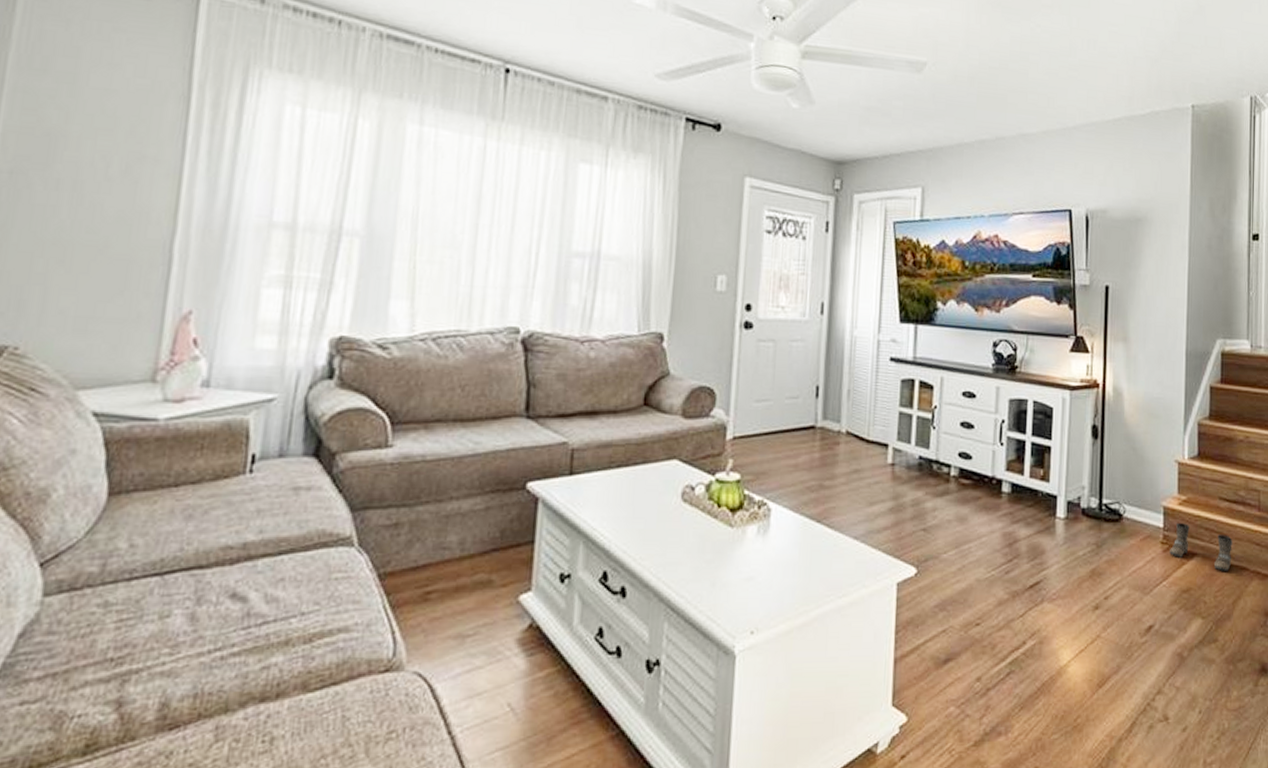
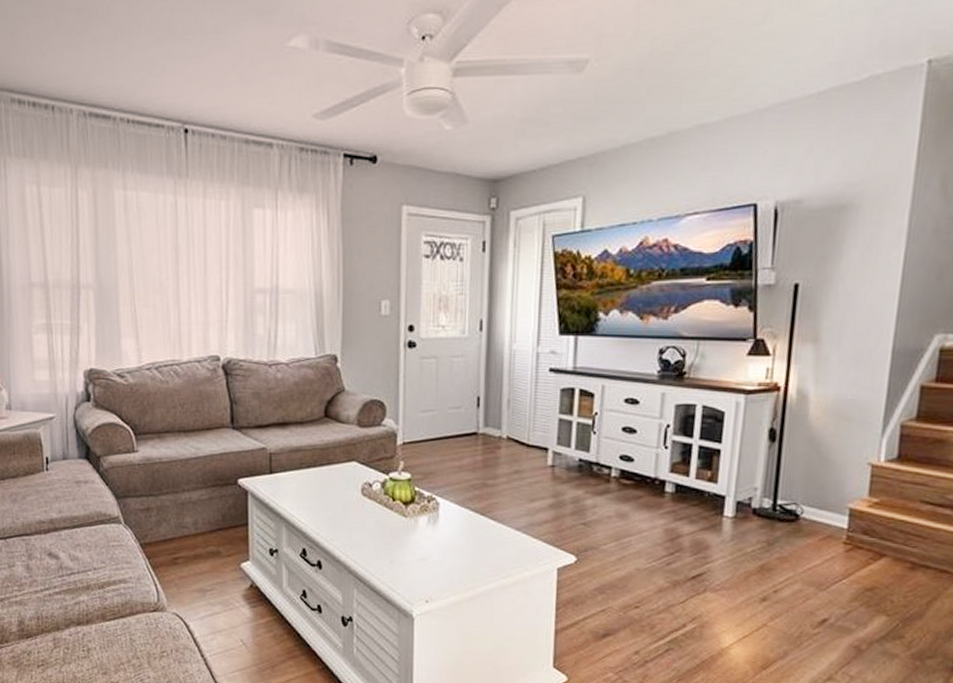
boots: present [1170,523,1233,571] -> none [853,525,933,573]

